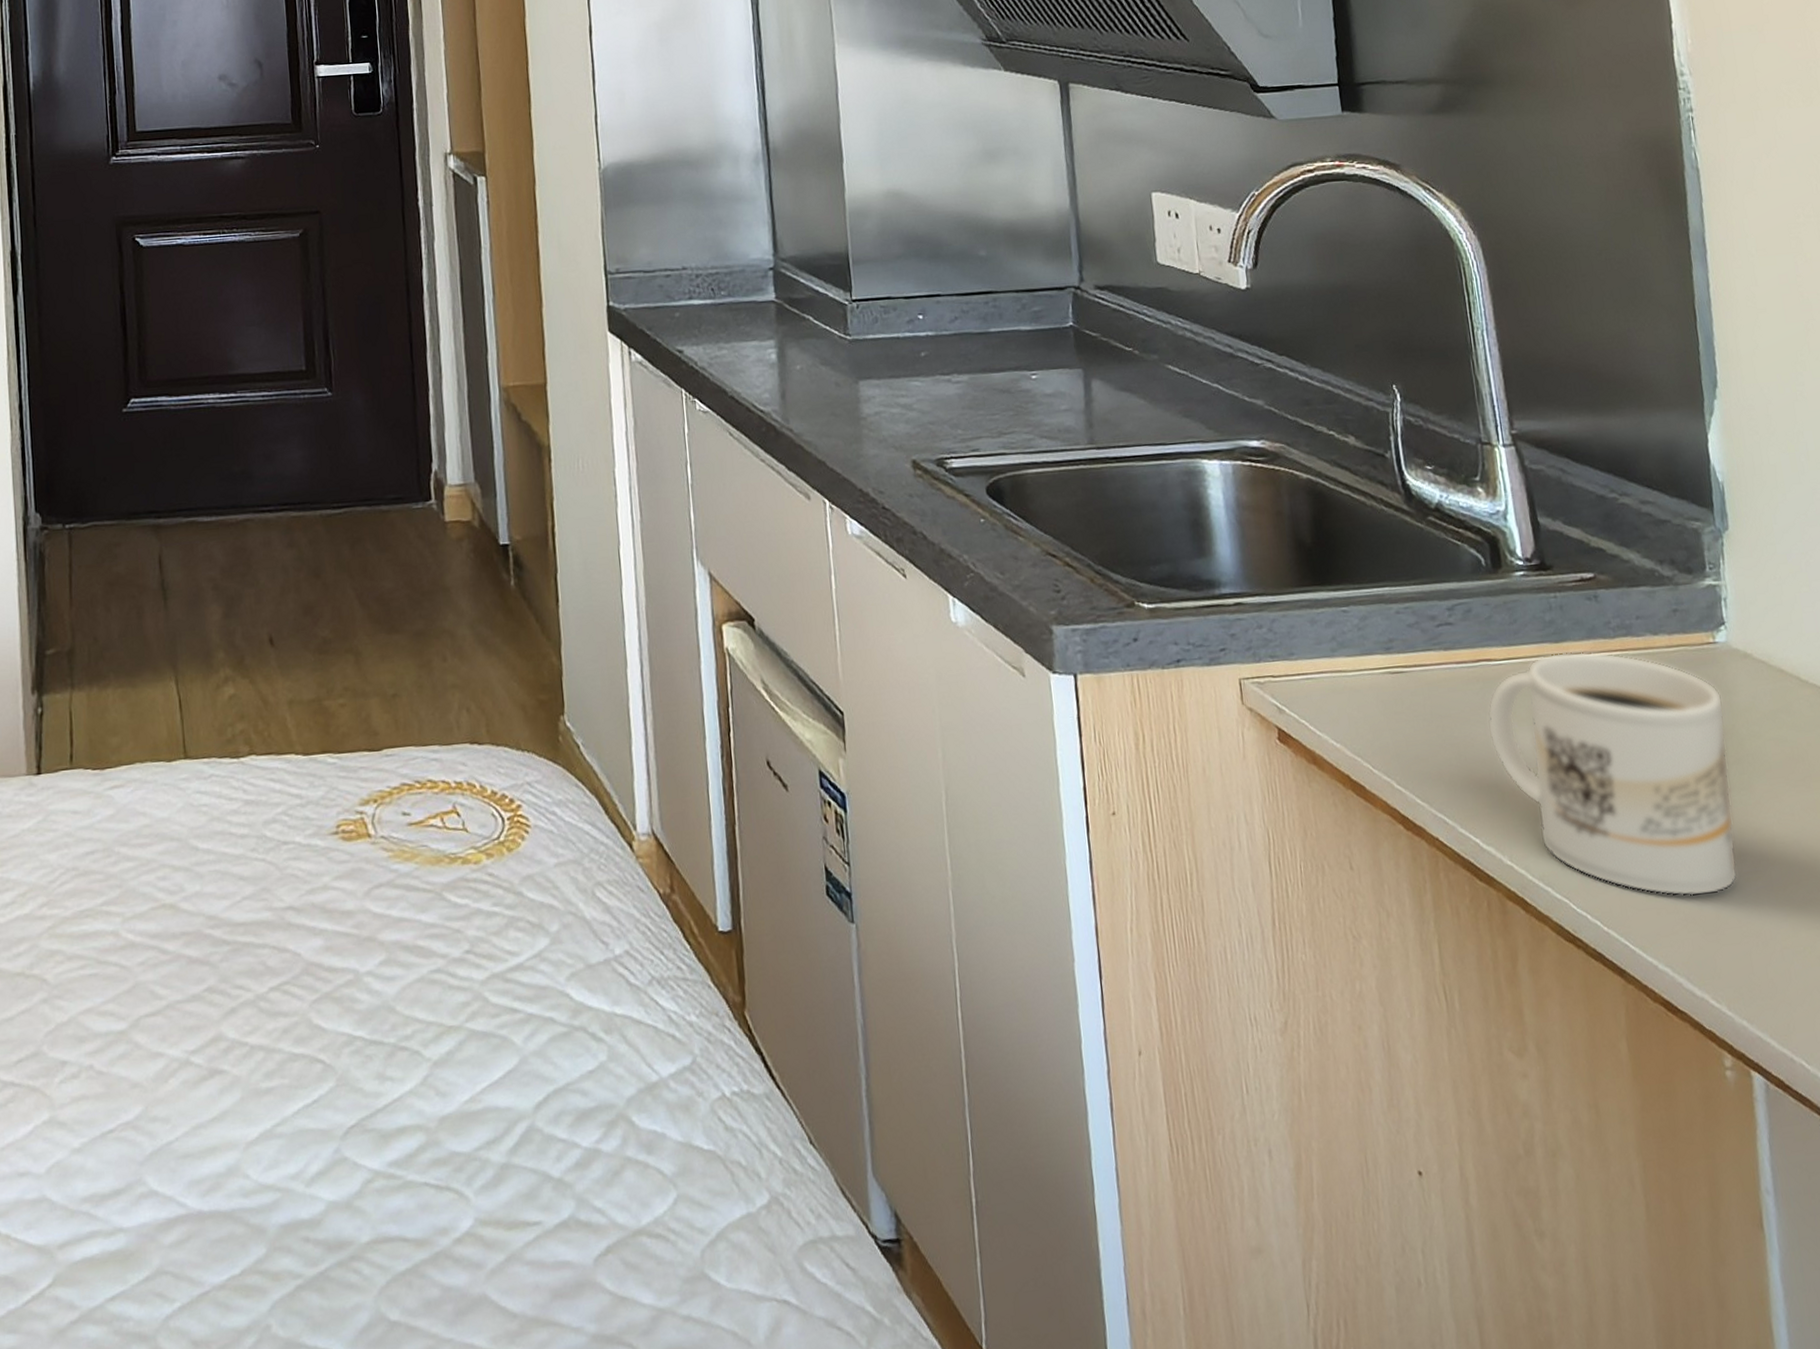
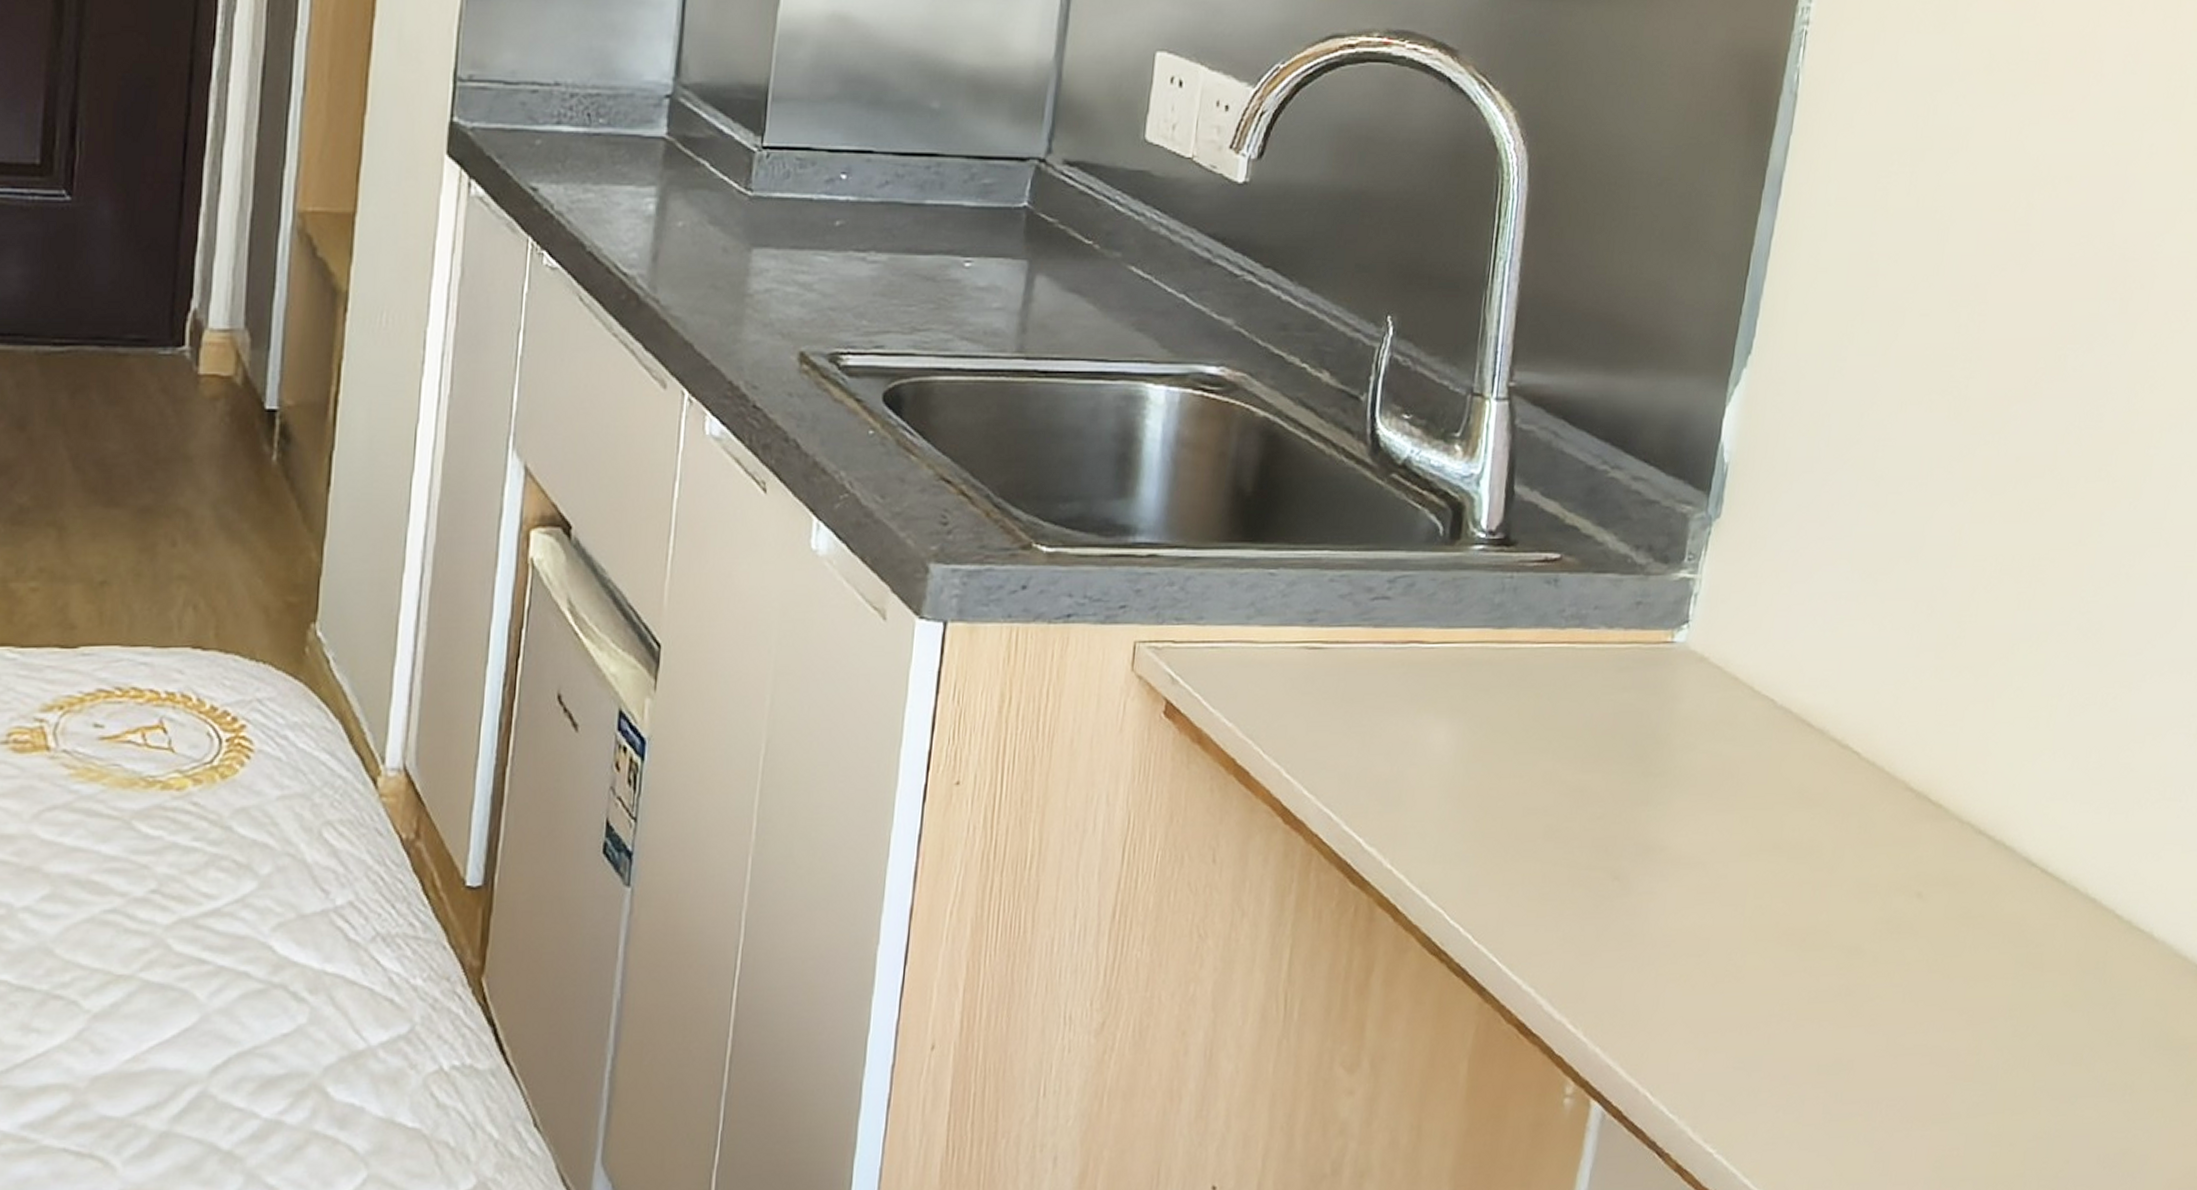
mug: present [1487,651,1738,897] -> none [1401,639,1665,915]

